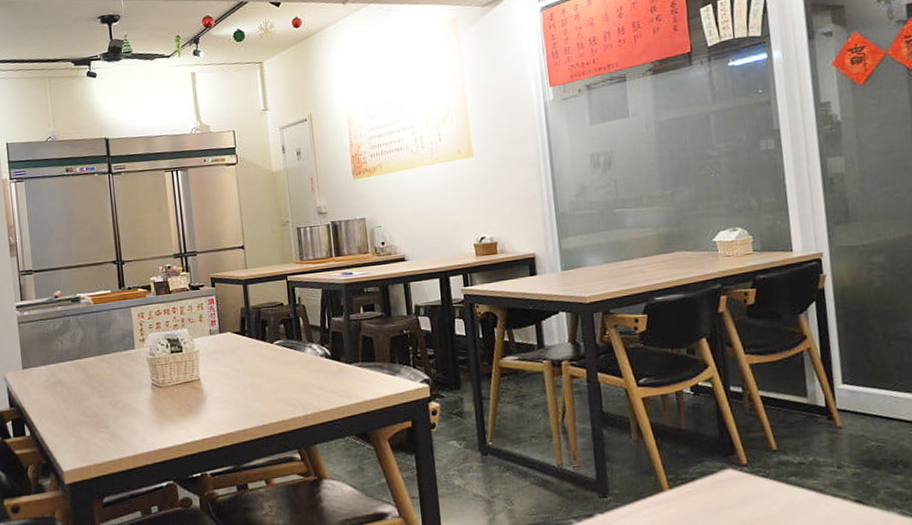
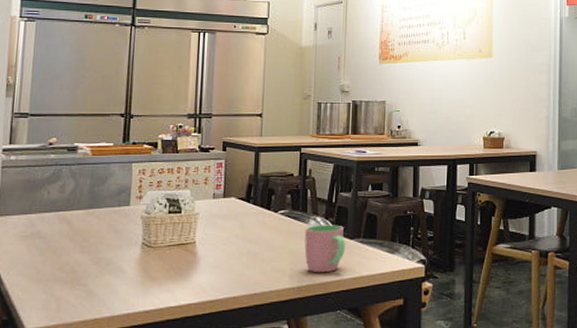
cup: none [303,350,346,401] -> present [304,225,346,273]

